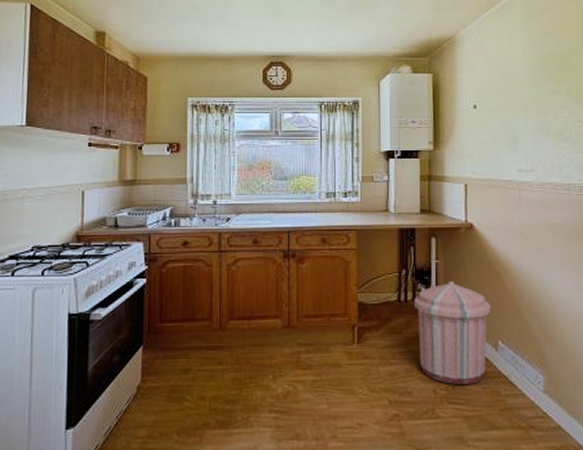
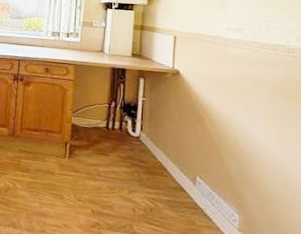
trash can: present [413,281,492,384] -> none [119,117,192,210]

